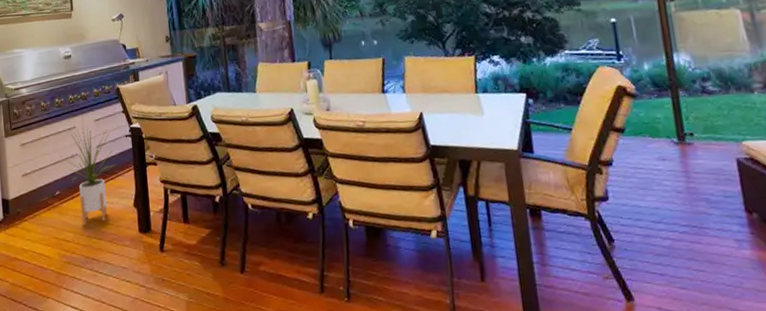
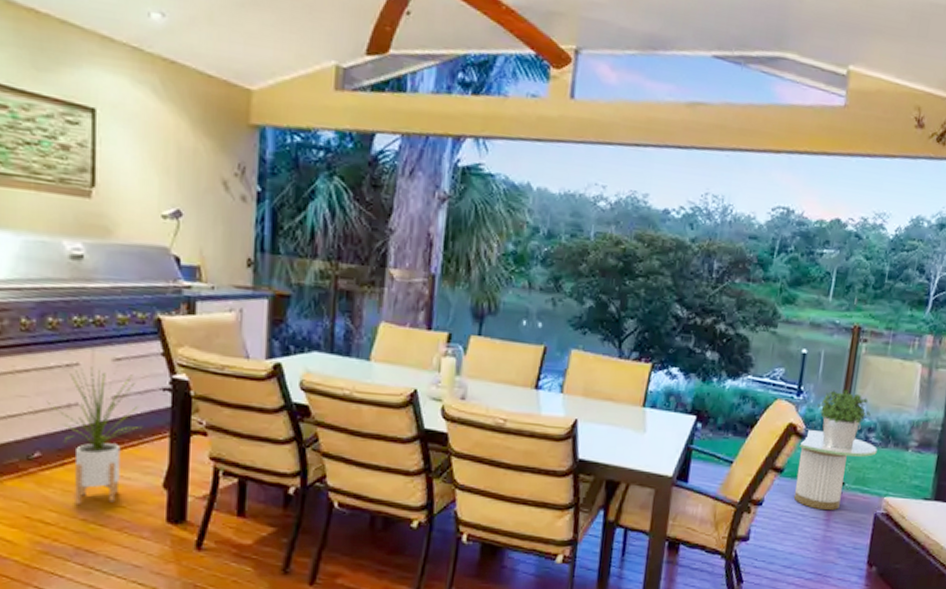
side table: none [634,88,719,163] -> present [793,428,877,511]
potted plant: none [641,46,700,103] -> present [817,389,871,450]

